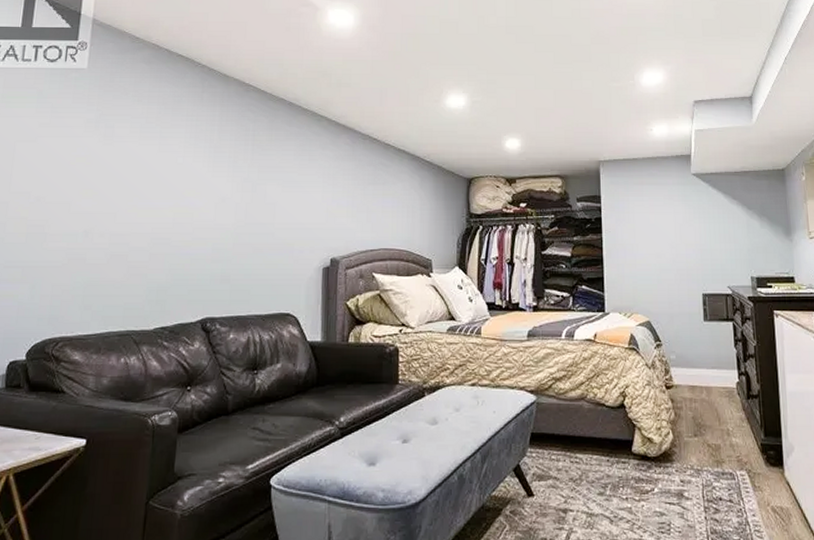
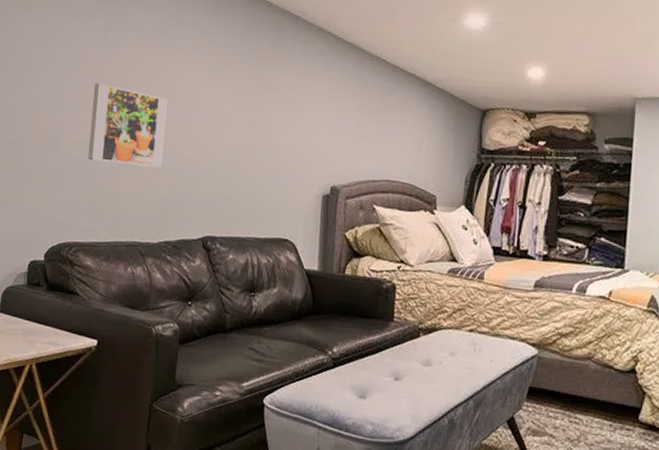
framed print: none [77,175,163,253] -> present [88,83,168,167]

